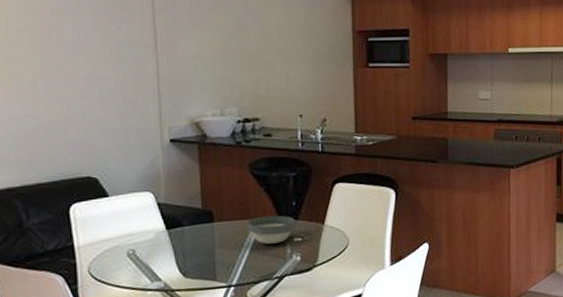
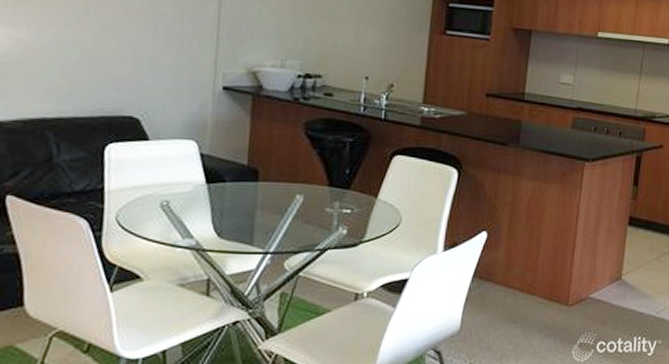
bowl: present [247,215,295,244] -> none [294,181,346,212]

